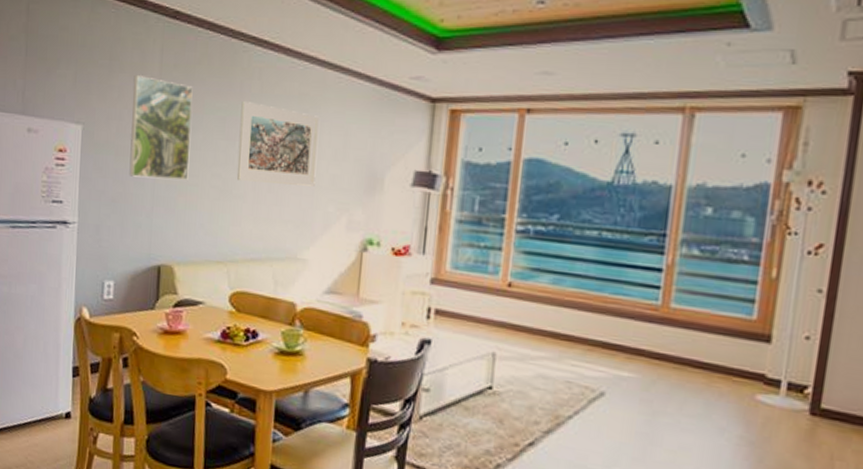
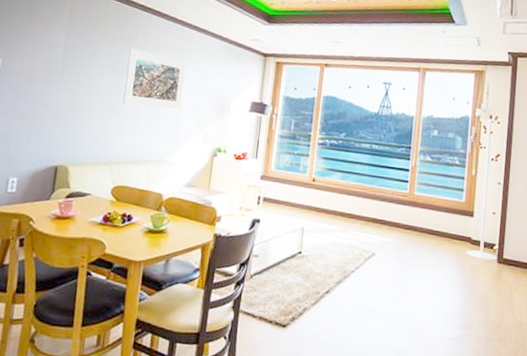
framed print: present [129,75,193,180] -> none [37,25,94,103]

